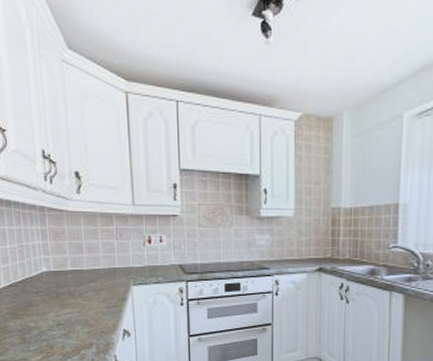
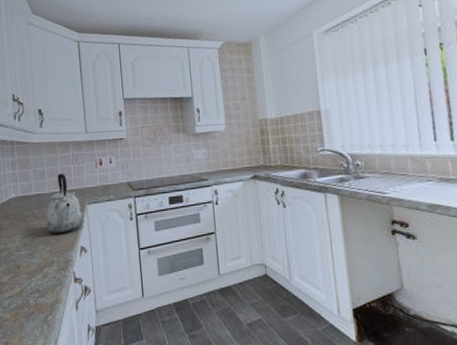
kettle: none [84,248,128,315] -> present [46,173,84,234]

